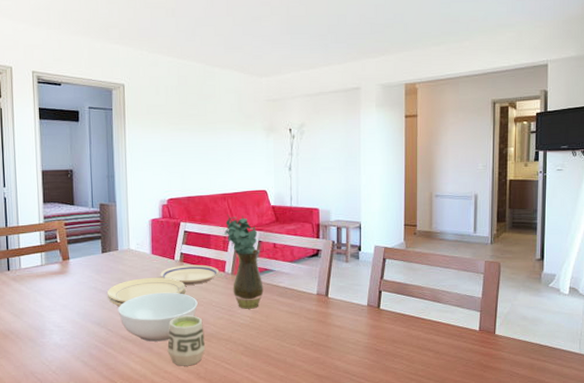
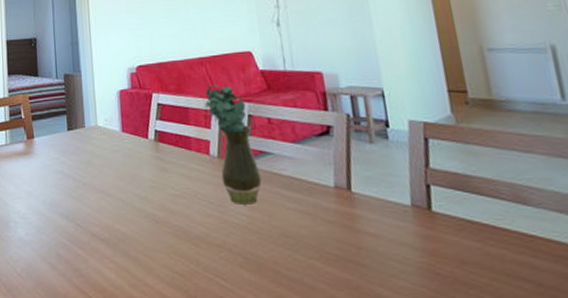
plate: present [107,277,186,307] -> none [74,161,164,196]
bowl: present [118,292,198,342] -> none [87,179,180,243]
plate: present [160,264,219,285] -> none [132,144,202,171]
cup: present [167,315,206,366] -> none [146,210,194,279]

